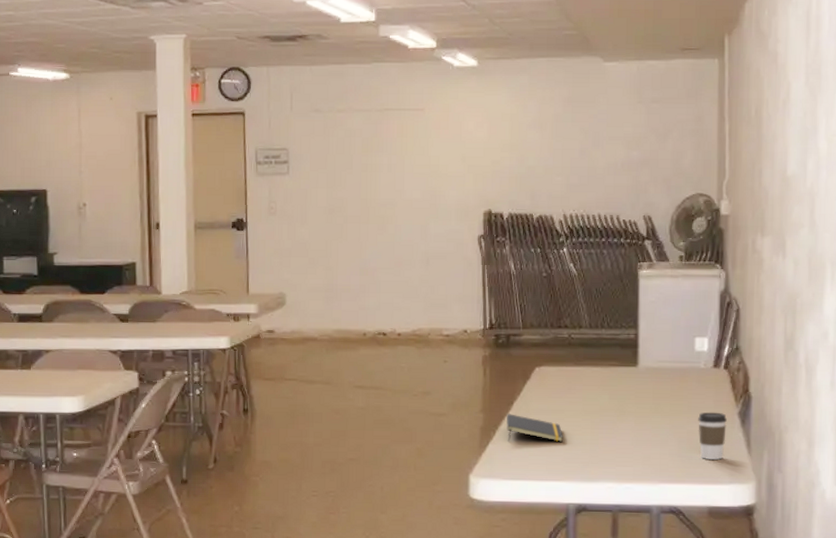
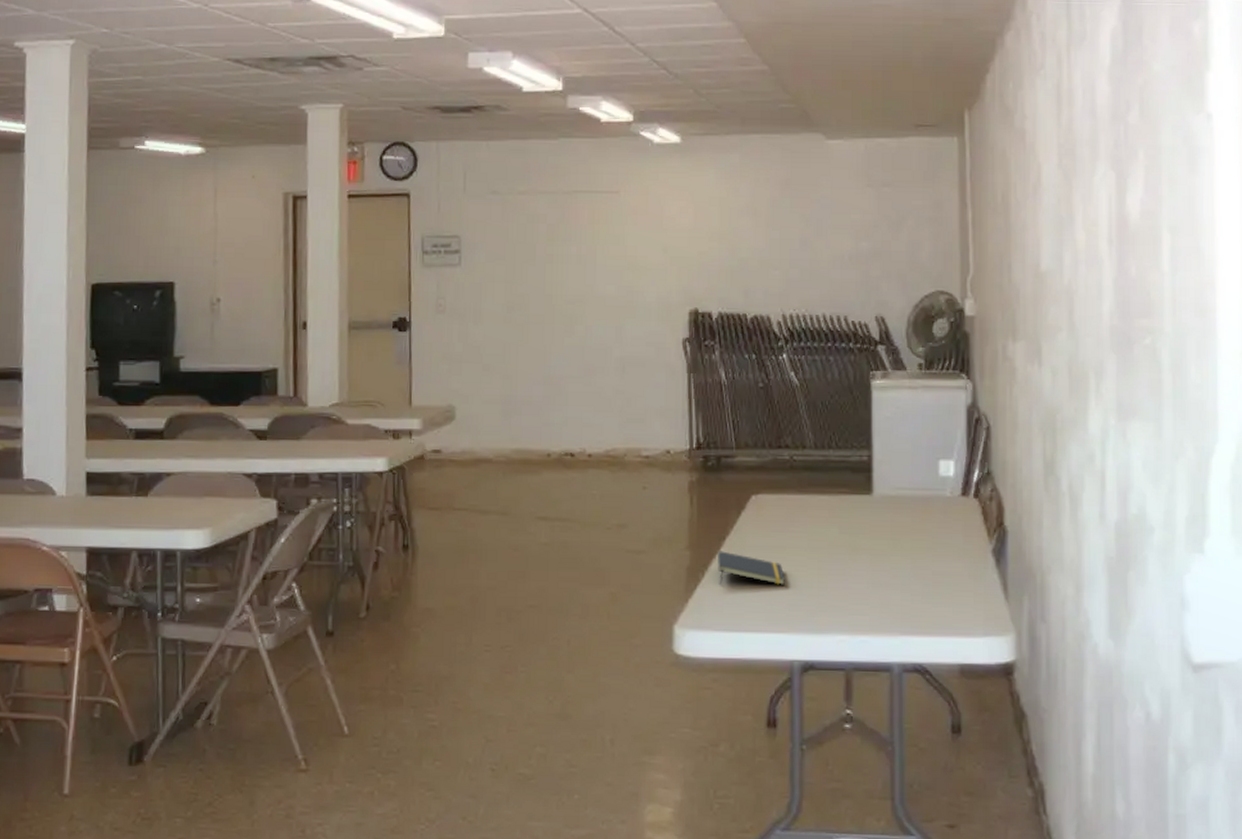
coffee cup: present [698,412,727,460] -> none [945,549,979,607]

